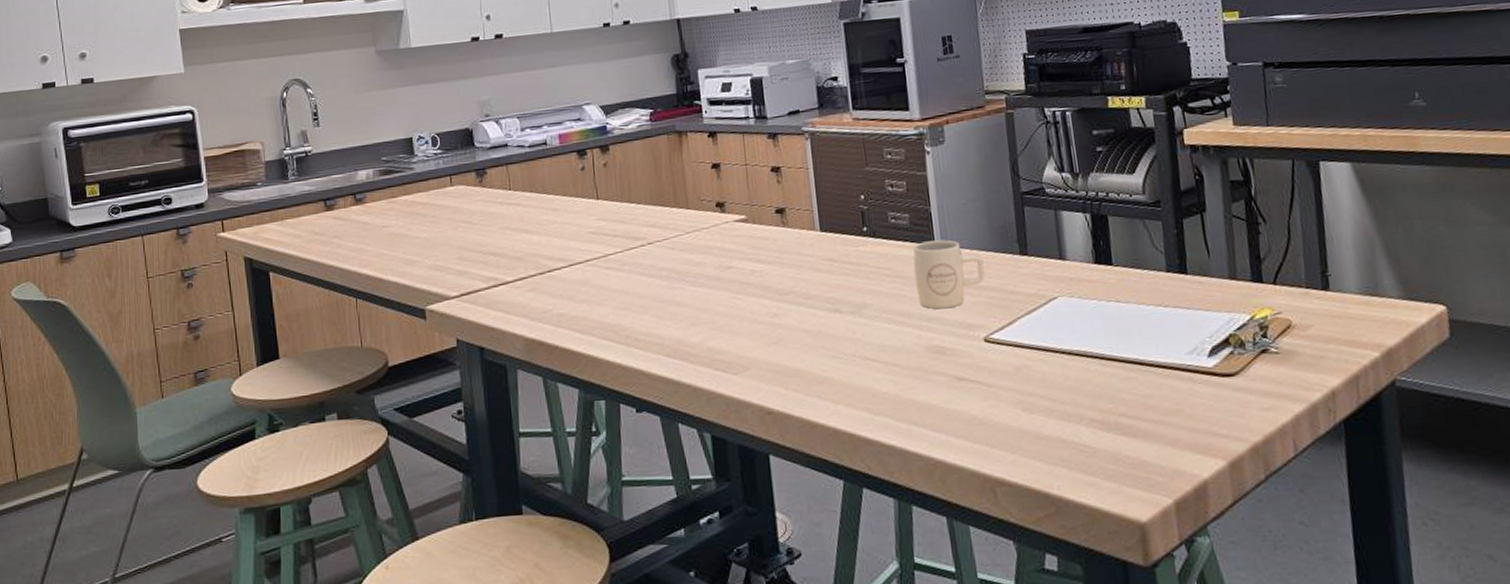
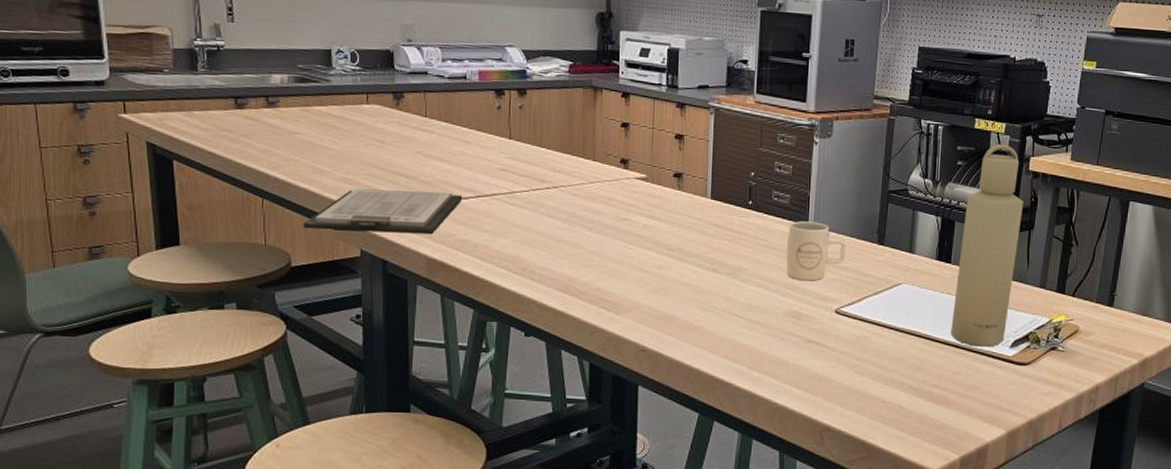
clipboard: none [397,264,556,325] -> present [303,189,463,233]
bottle: none [1116,119,1199,361] -> present [951,144,1023,347]

